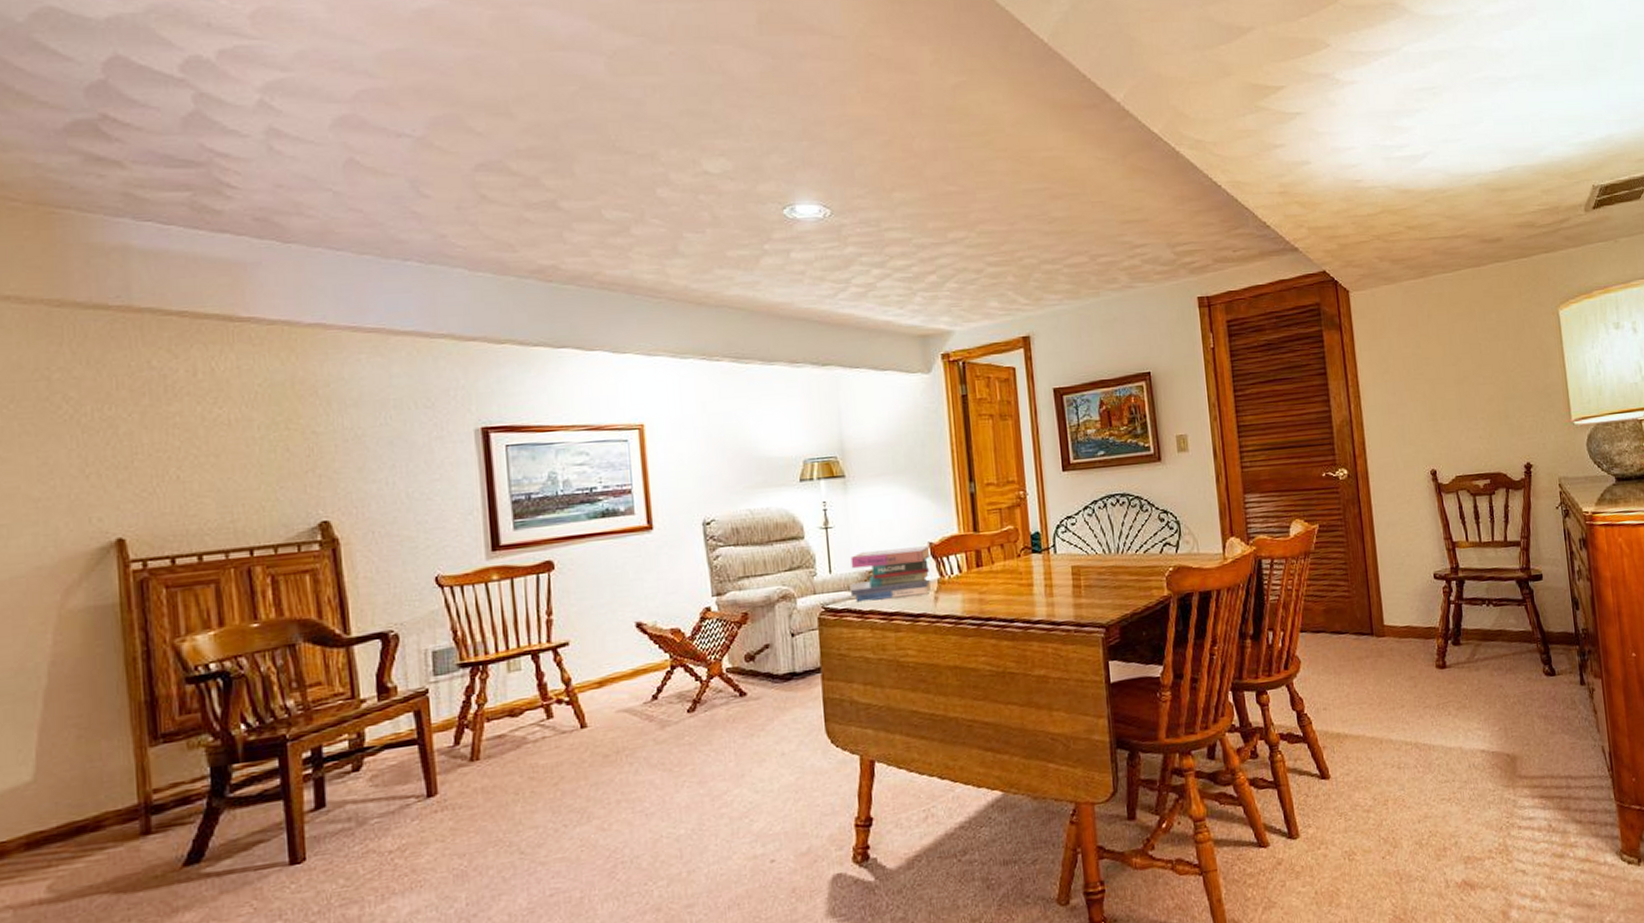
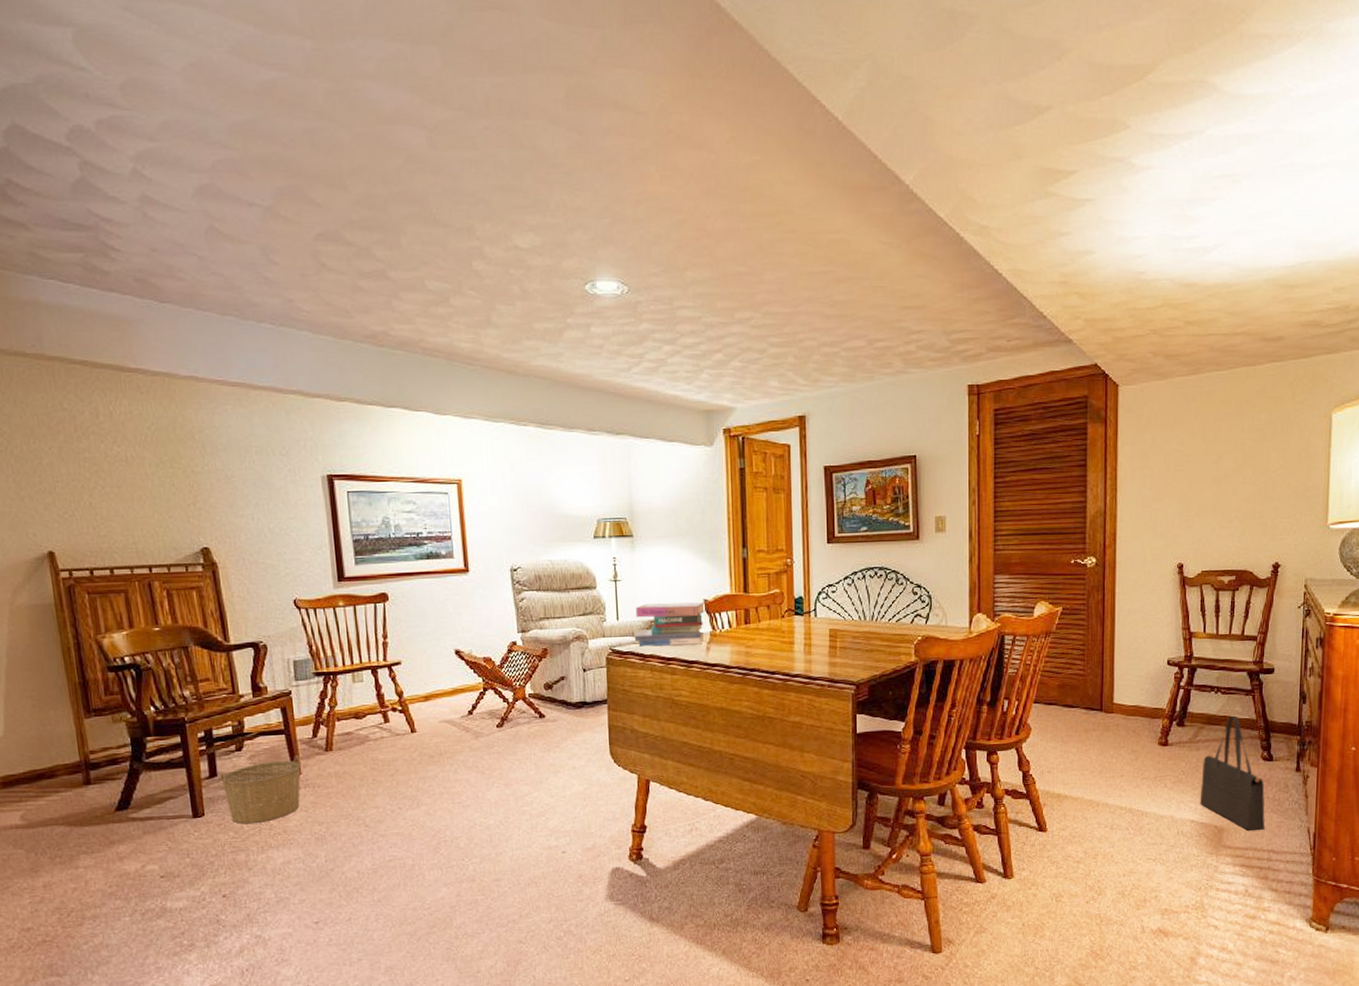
basket: none [329,770,439,867] -> present [220,755,302,825]
tote bag: none [1484,628,1558,756] -> present [1199,715,1265,831]

